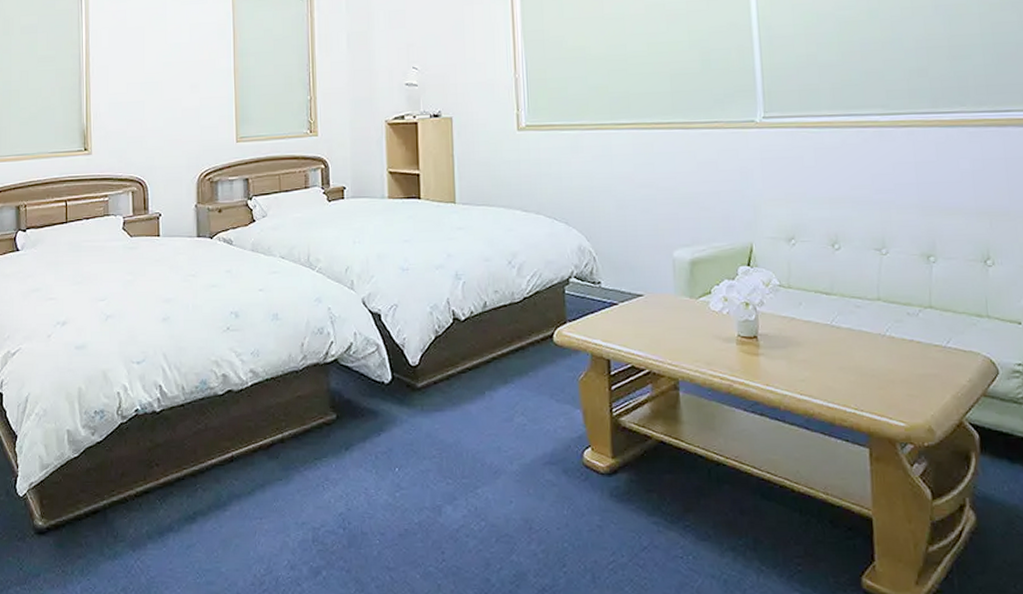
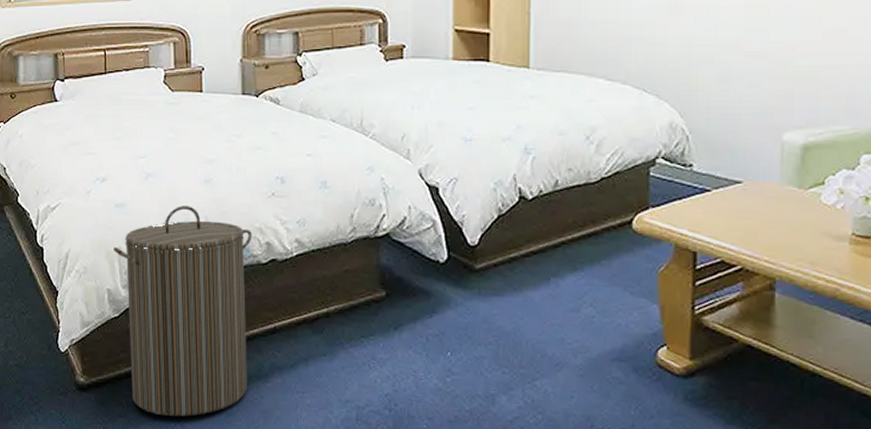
laundry hamper: none [73,344,209,553] -> present [113,206,252,417]

